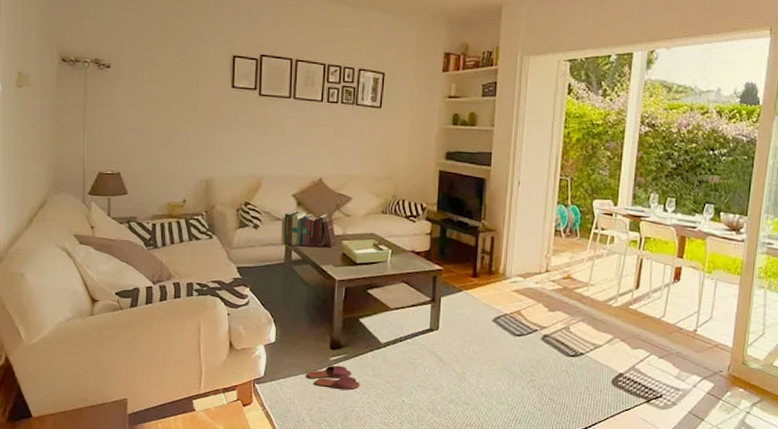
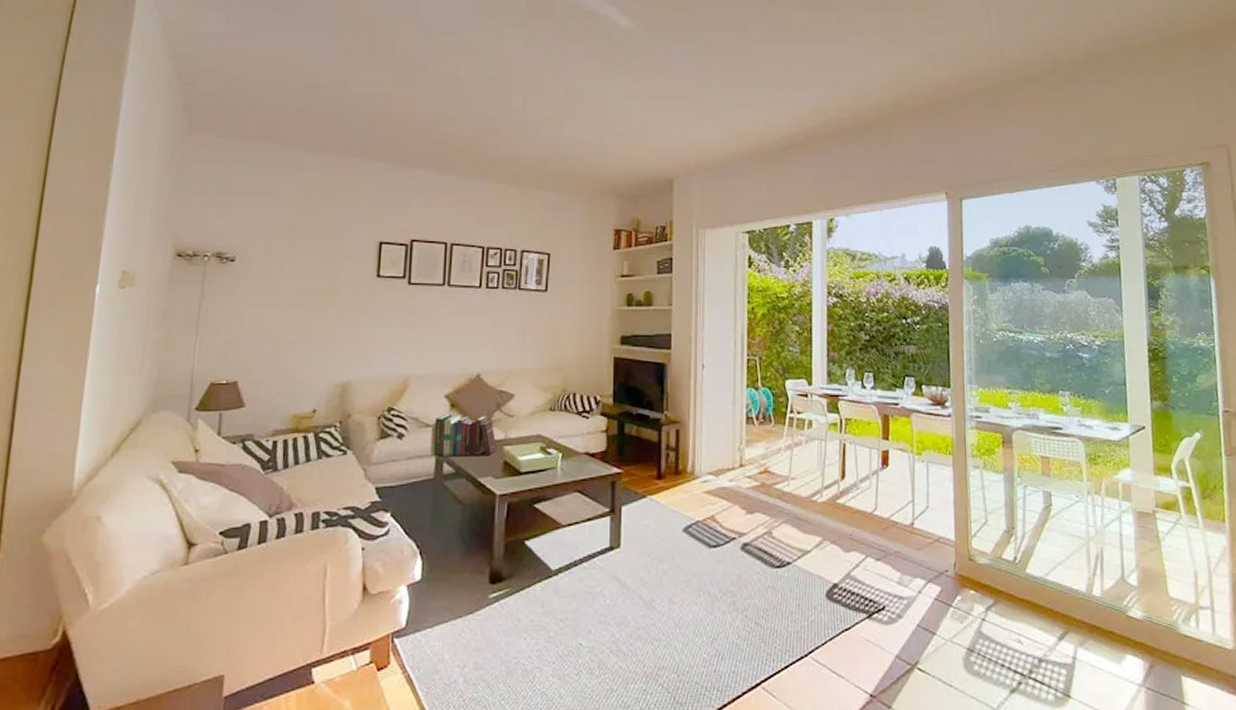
slippers: present [307,365,360,390] -> none [460,604,527,635]

